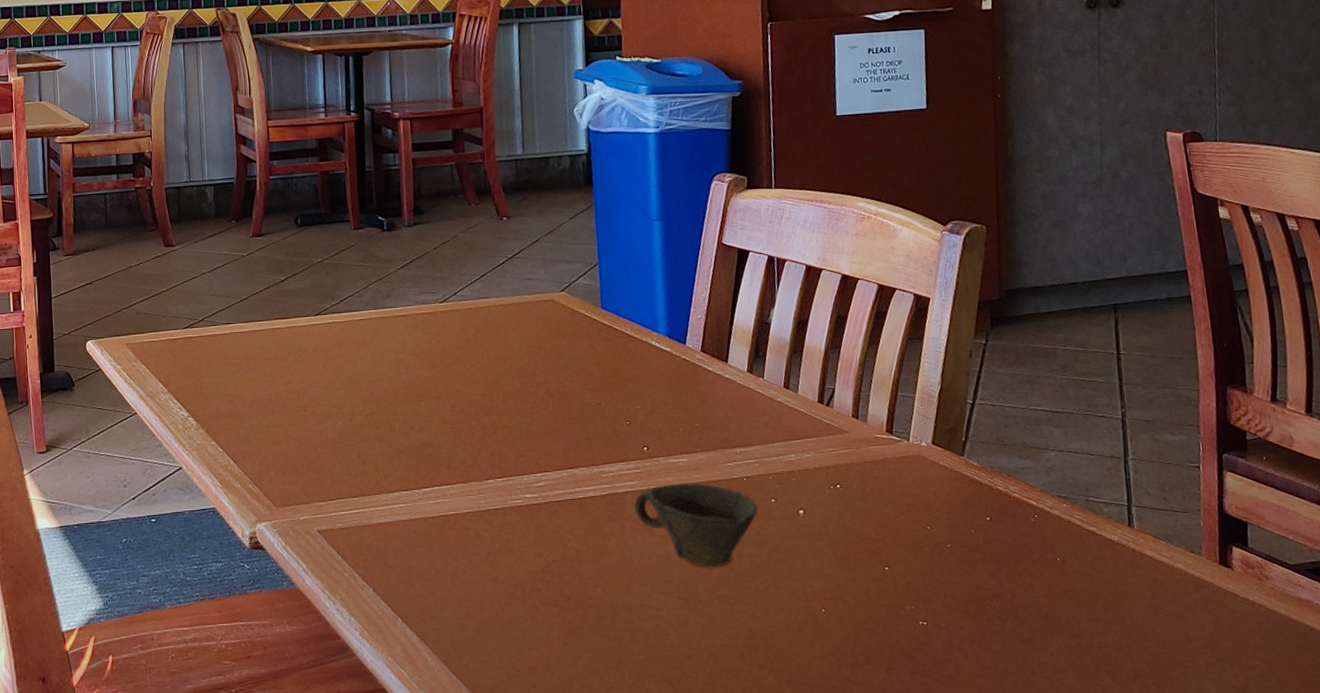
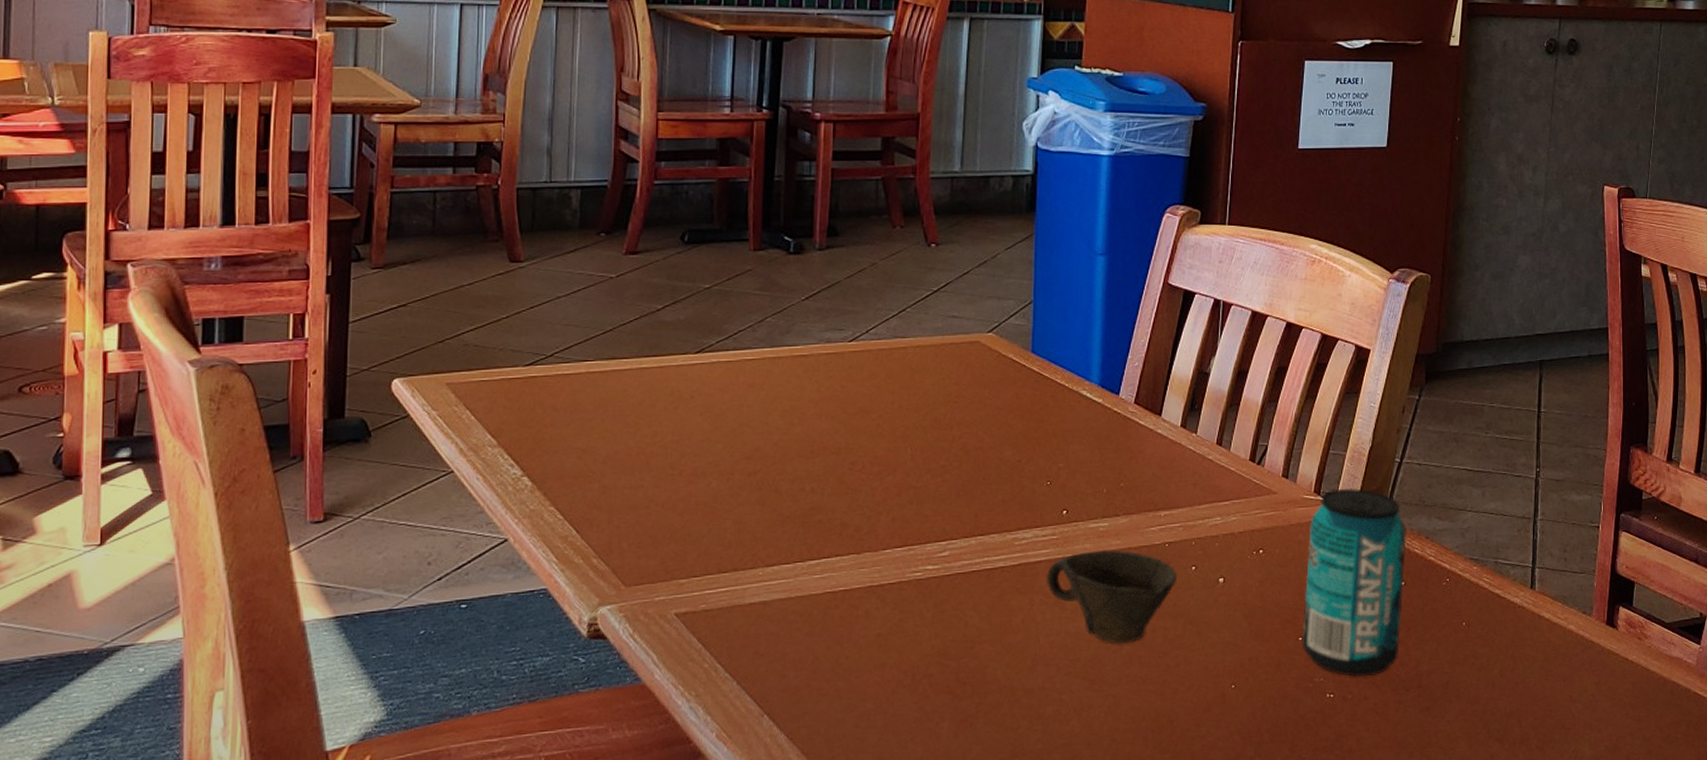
beverage can: none [885,427,991,607] -> present [1302,487,1407,678]

